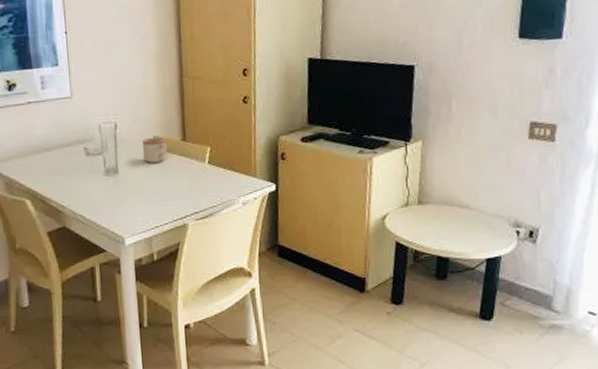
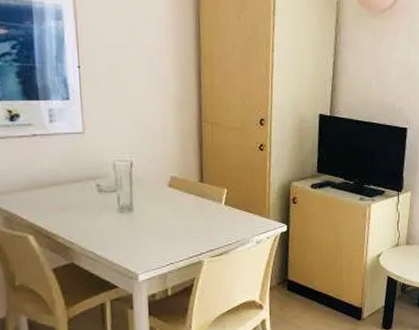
mug: present [143,137,168,163] -> none [159,177,185,202]

